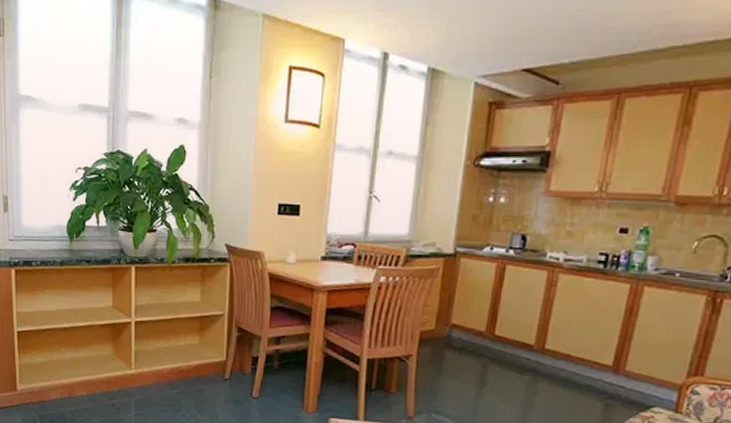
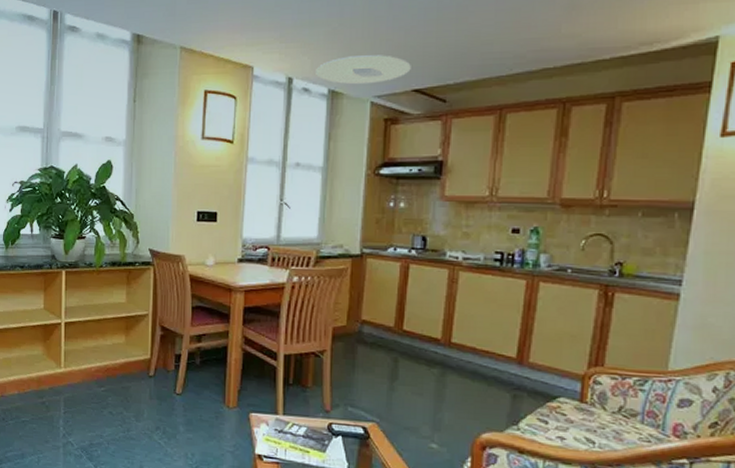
ceiling light: none [415,27,523,62] -> present [316,55,411,85]

